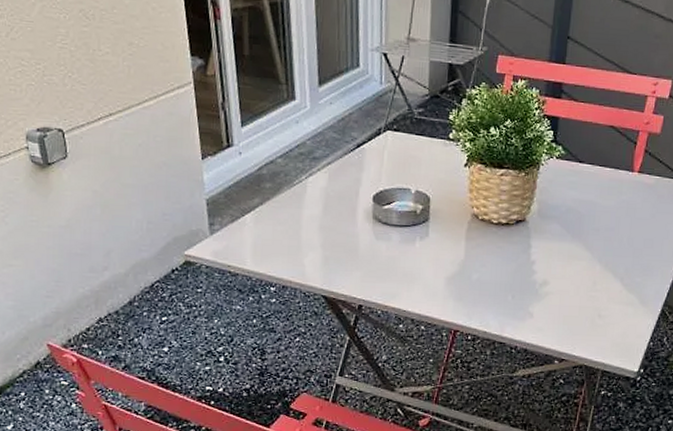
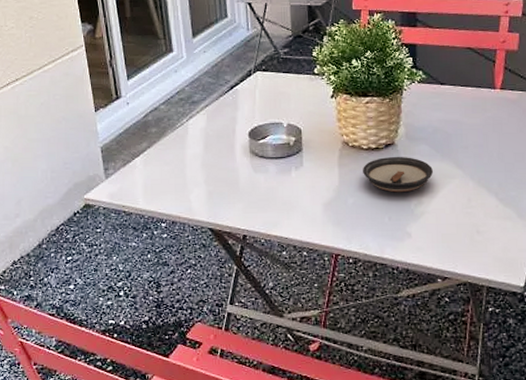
saucer: none [490,233,562,272] -> present [363,156,433,193]

